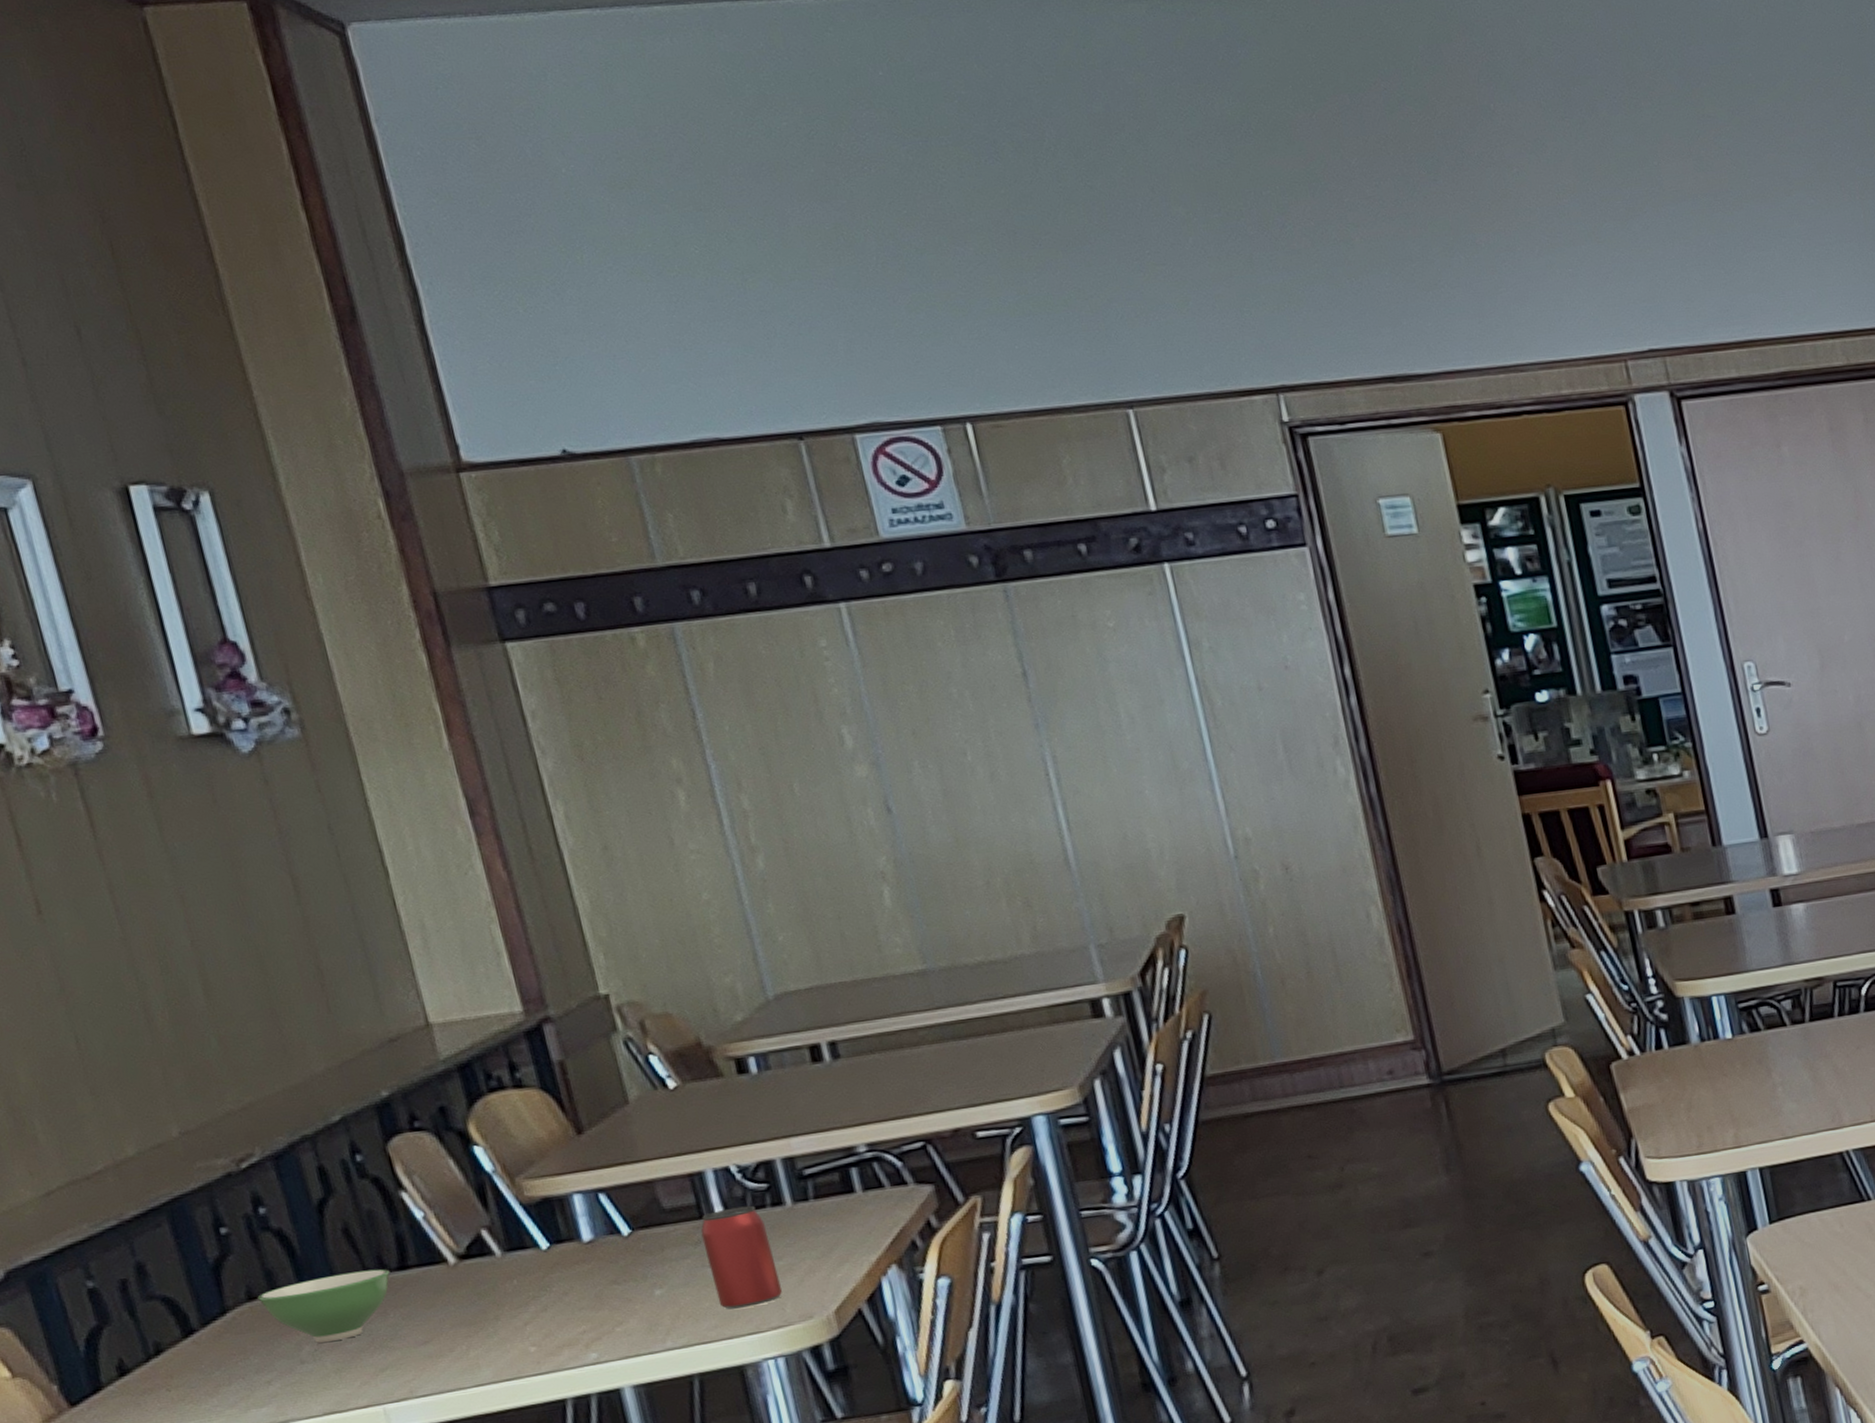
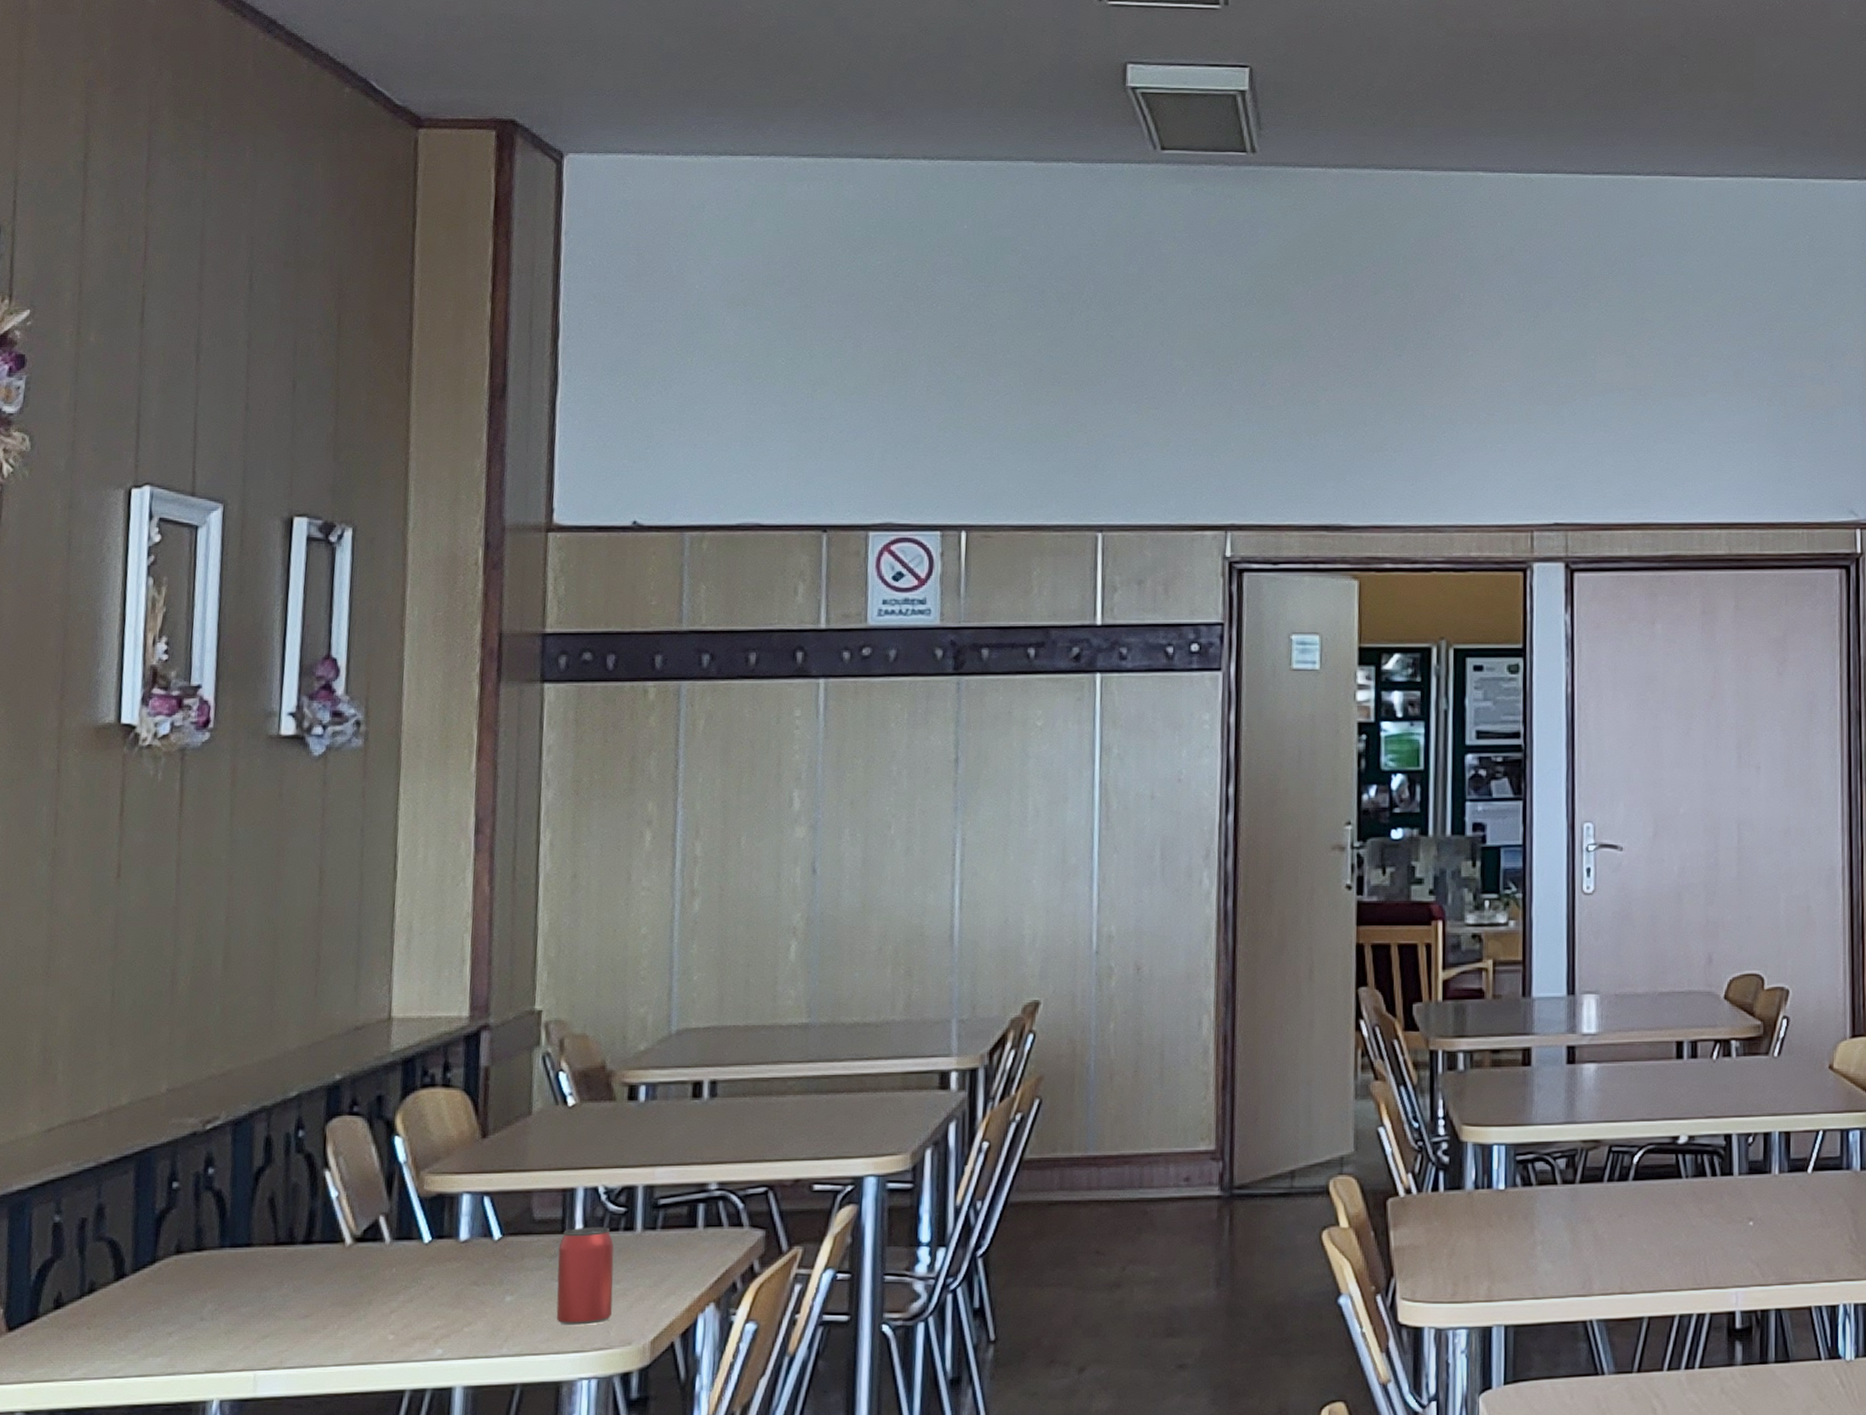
bowl: present [257,1268,390,1344] -> none [184,1240,296,1304]

